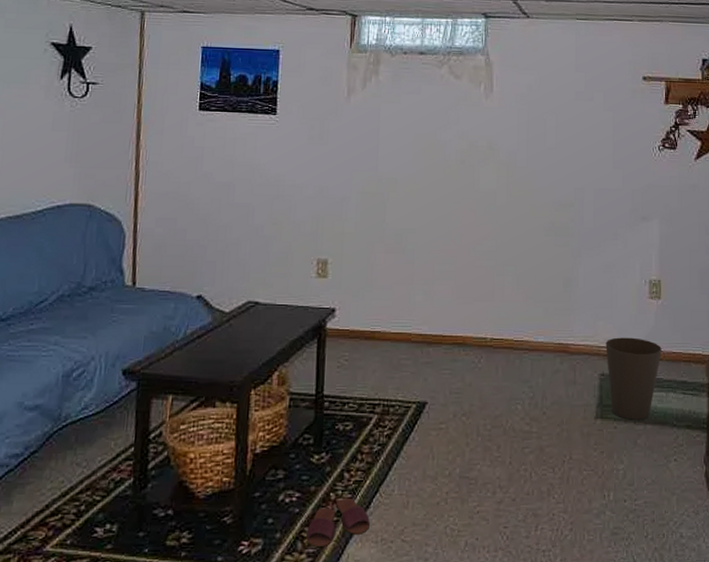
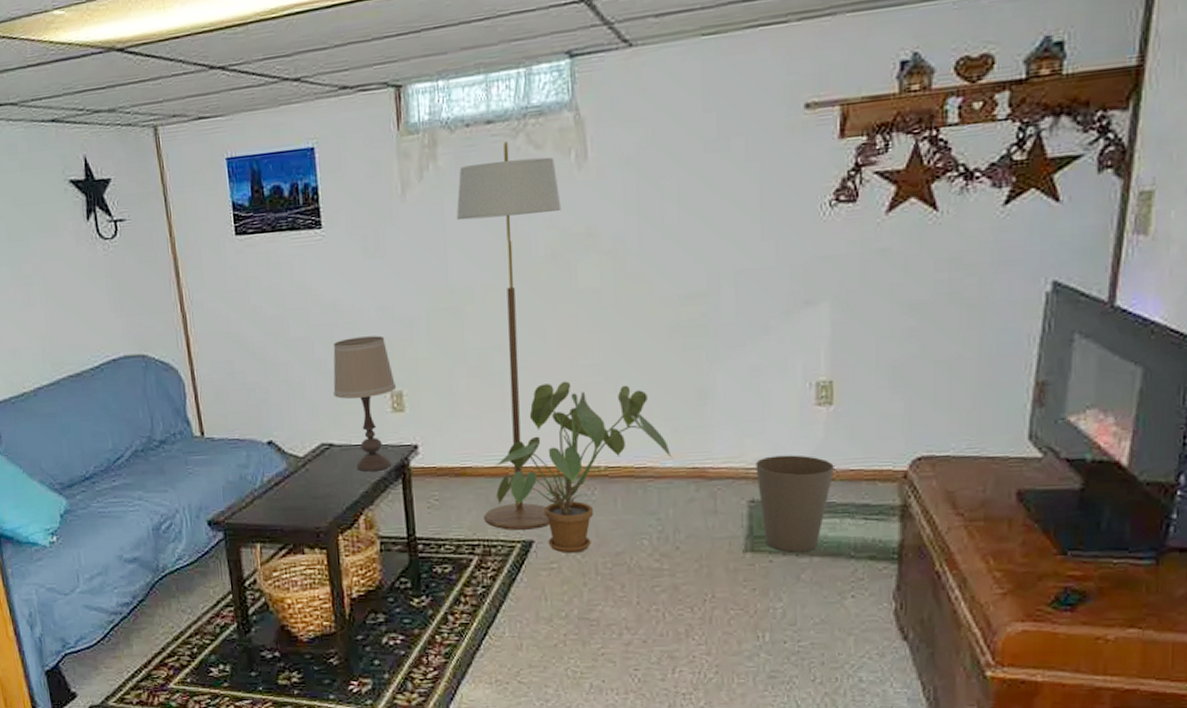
table lamp: none [266,209,324,330] -> present [332,335,397,472]
slippers: present [306,497,370,548] -> none [415,640,481,688]
floor lamp: none [386,69,471,392] -> present [456,140,562,530]
house plant: none [399,263,544,415] -> present [495,381,672,553]

